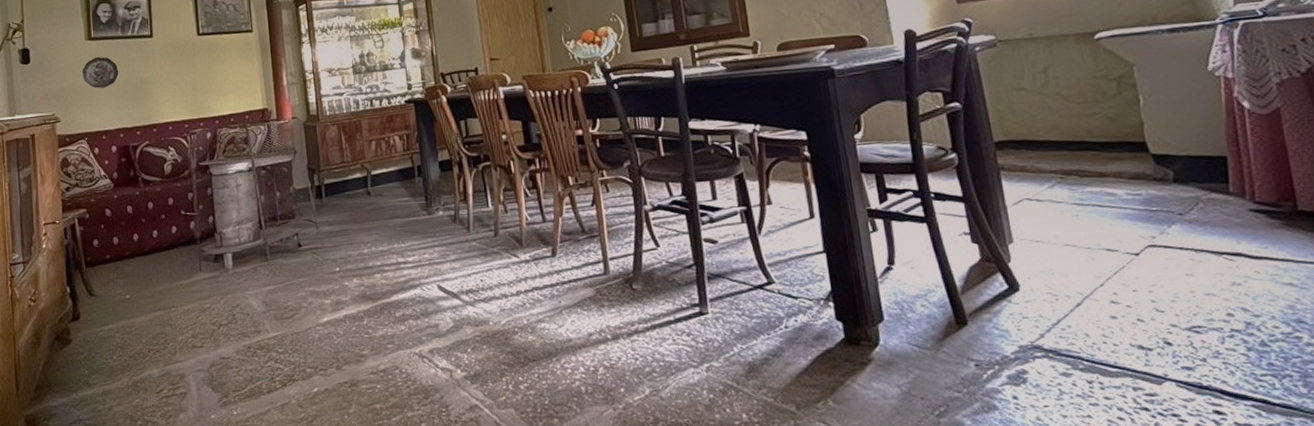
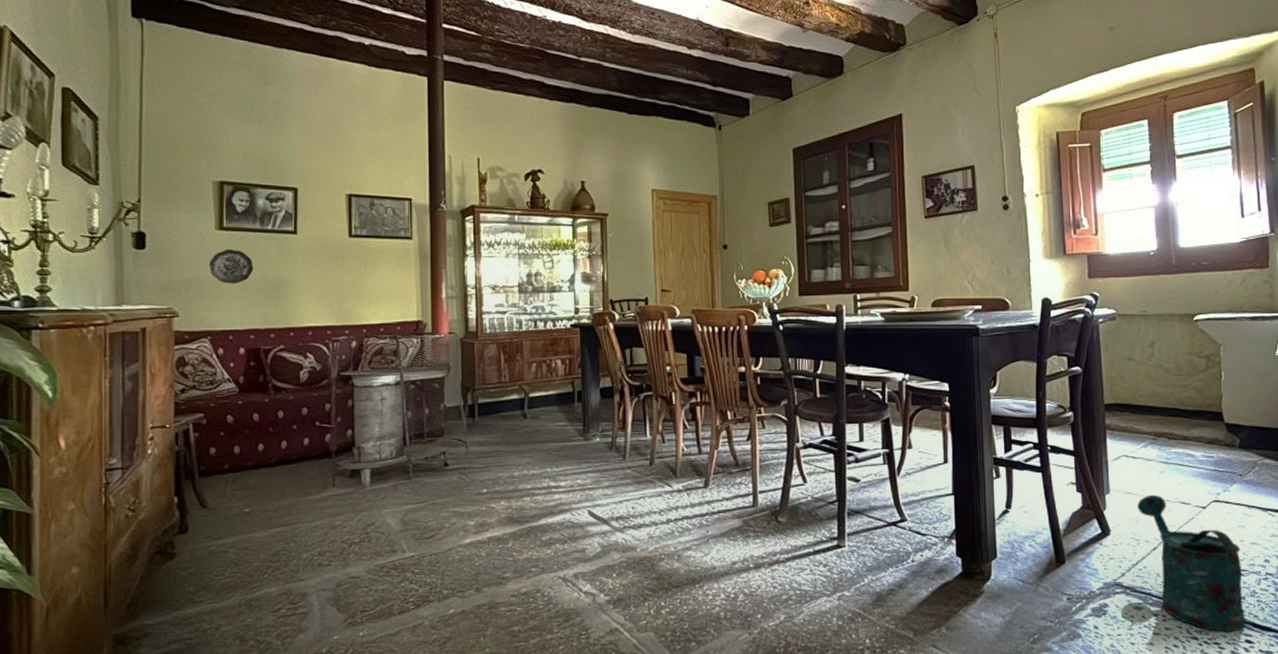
watering can: none [1049,241,1211,402] -> present [1137,494,1245,632]

